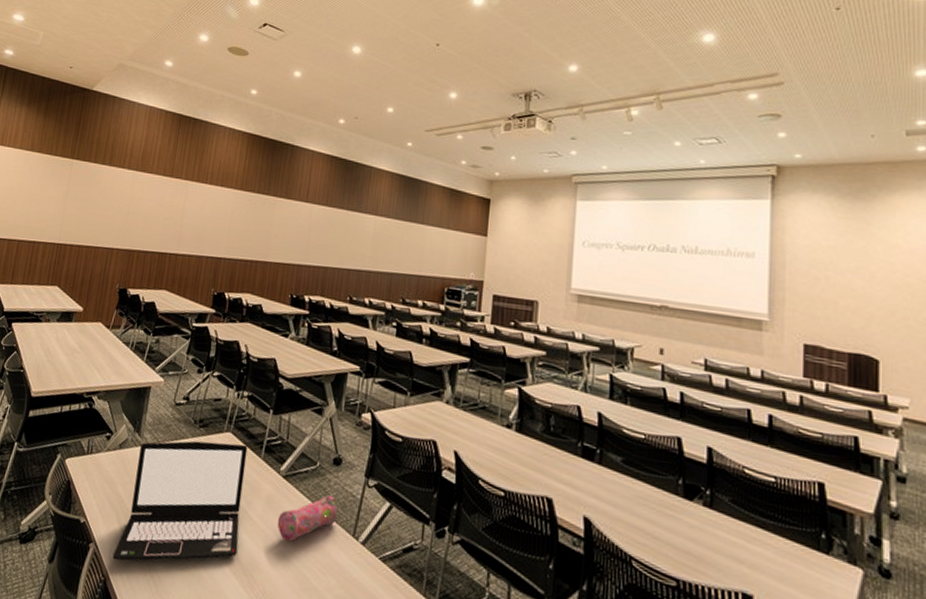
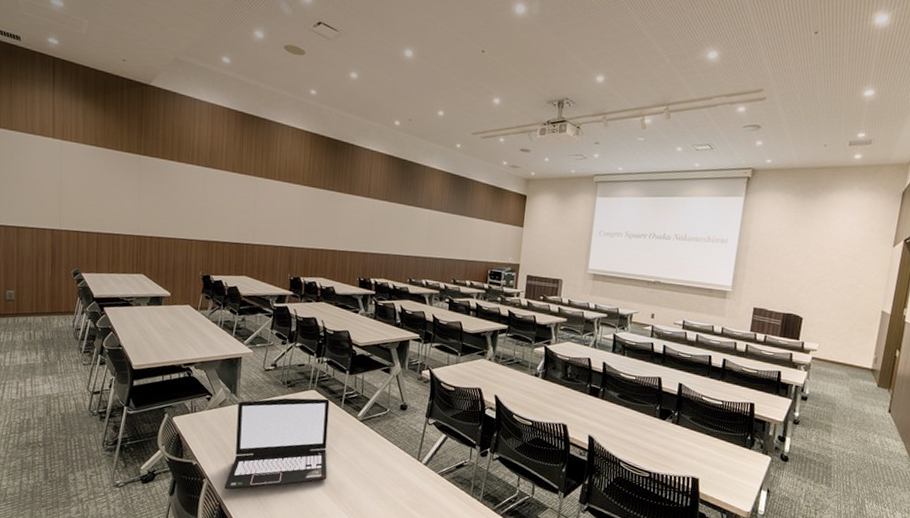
pencil case: present [277,495,338,542] -> none [357,432,405,467]

